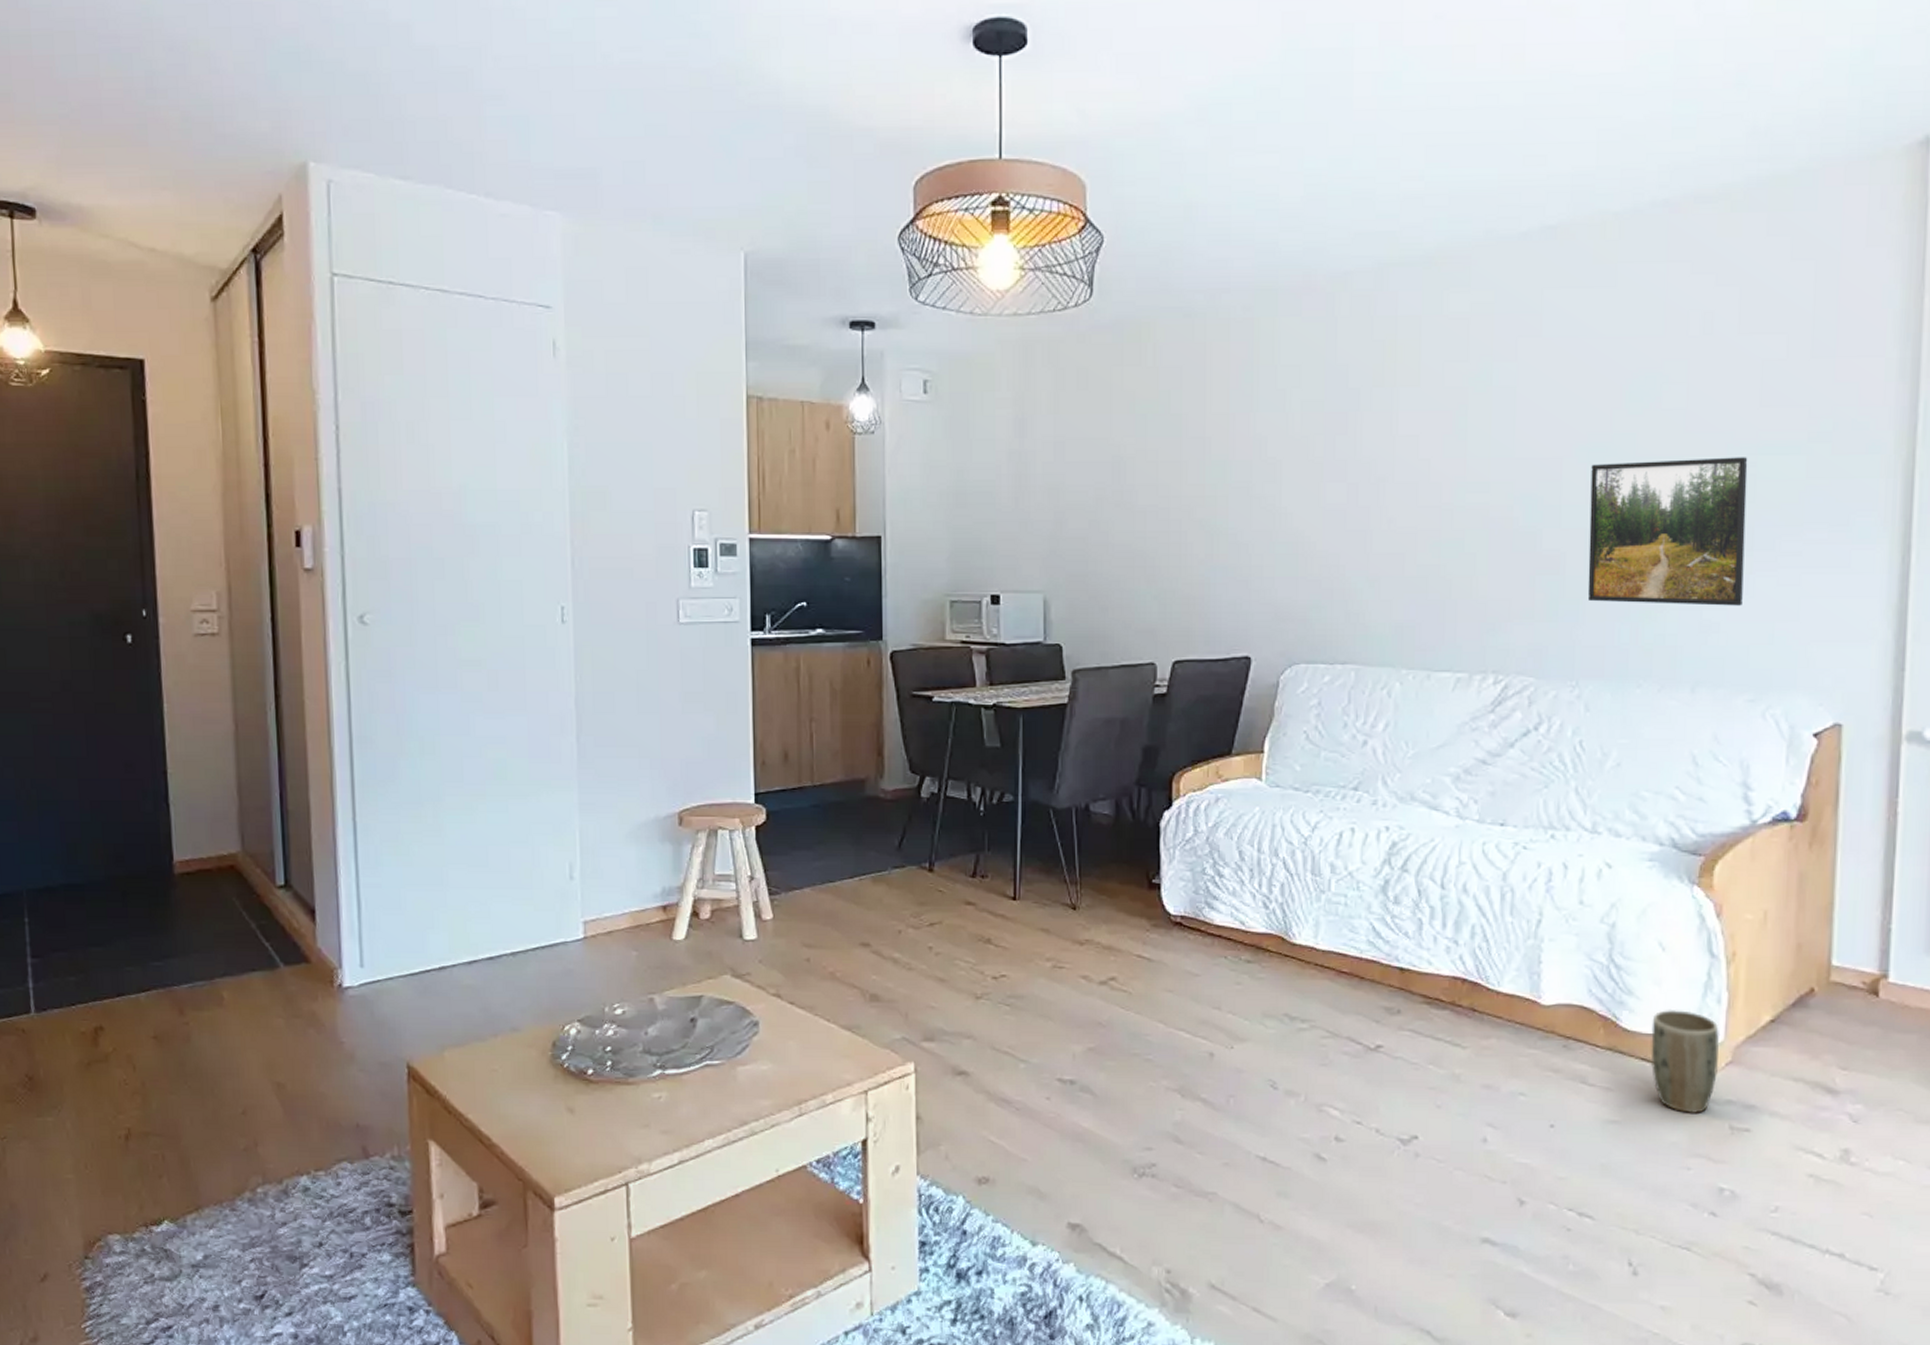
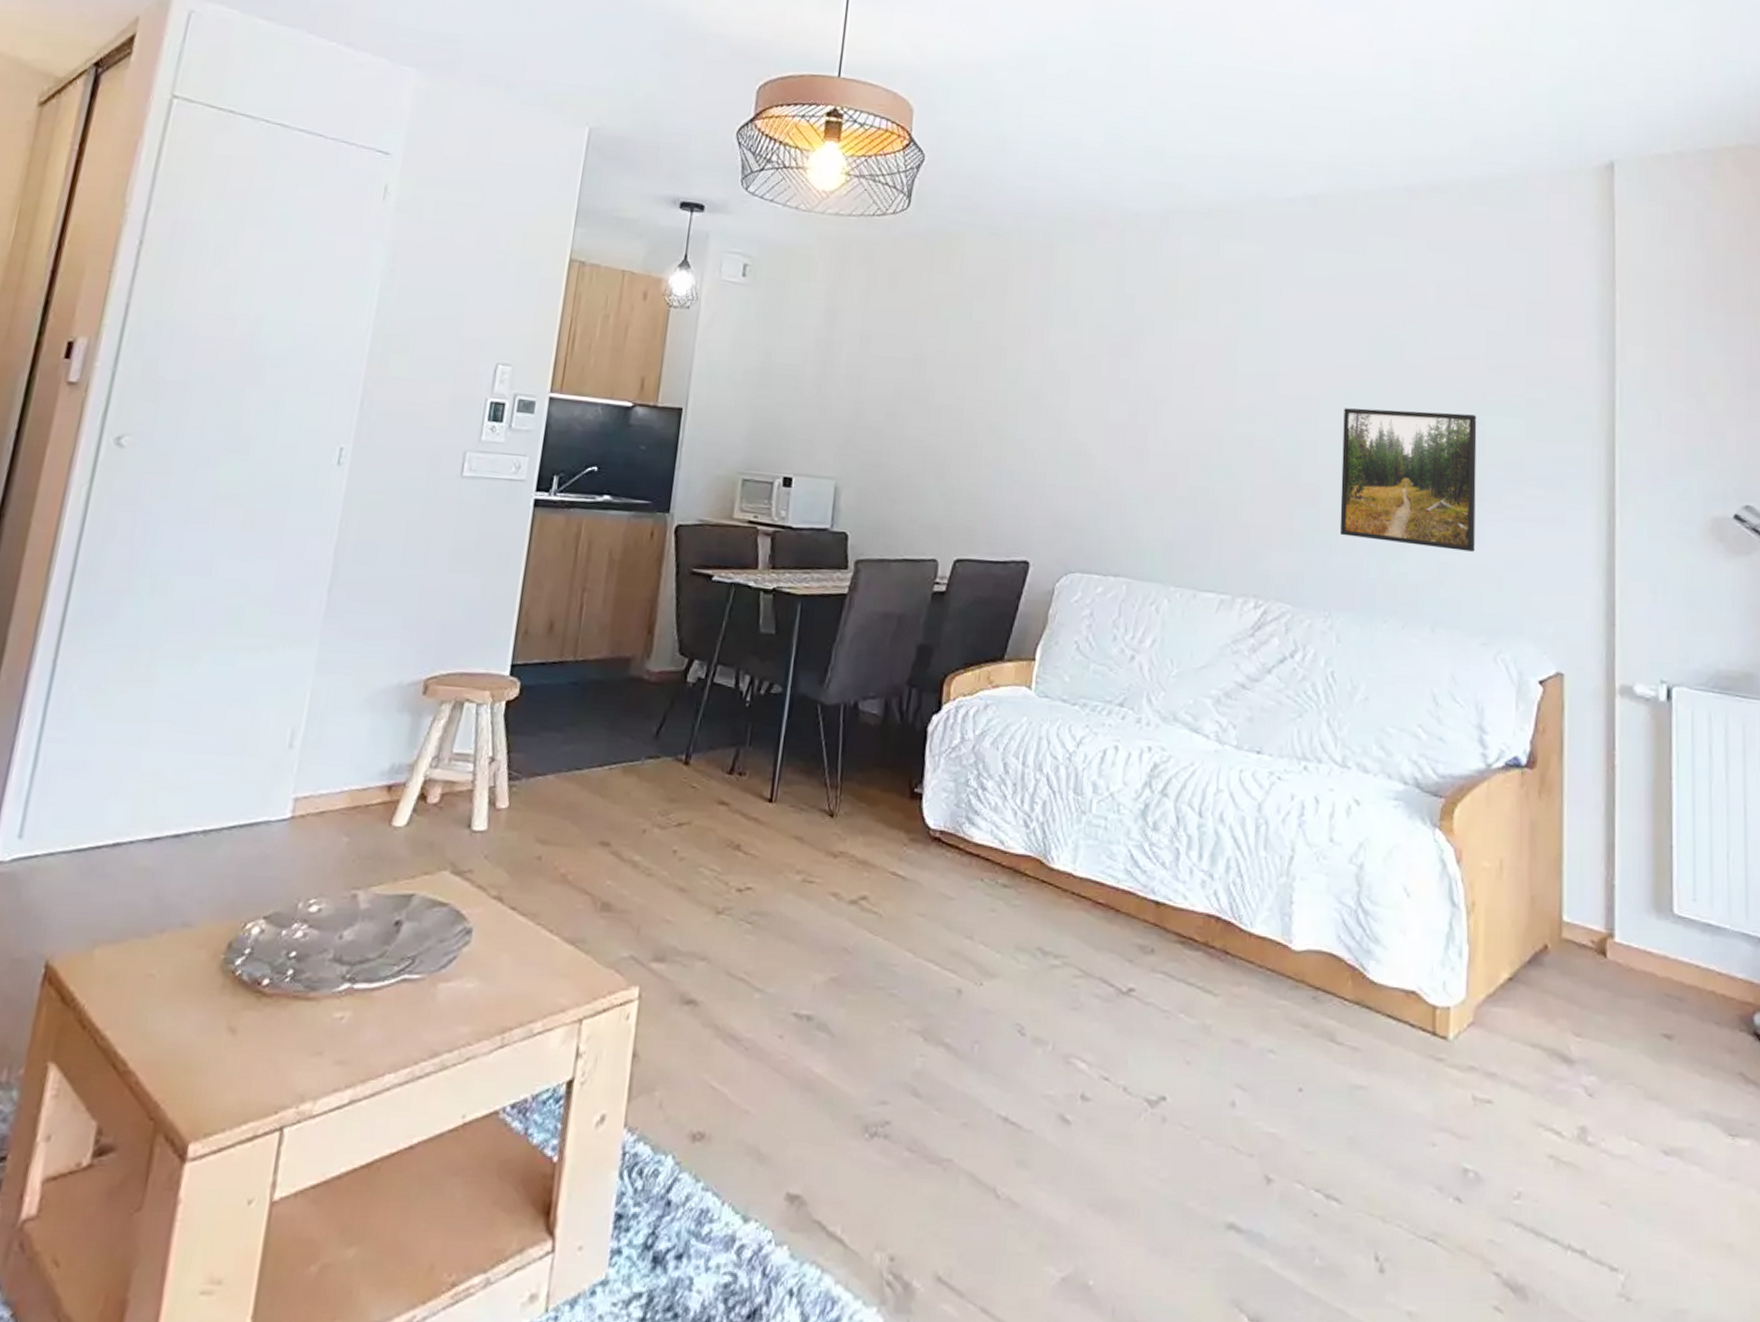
plant pot: present [1651,1009,1720,1113] -> none [1396,960,1462,1080]

